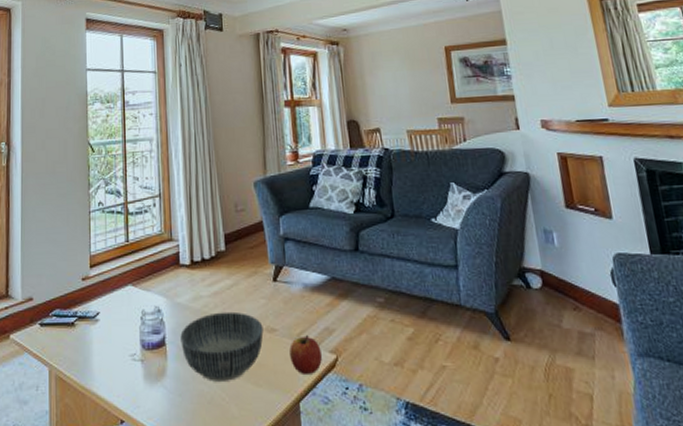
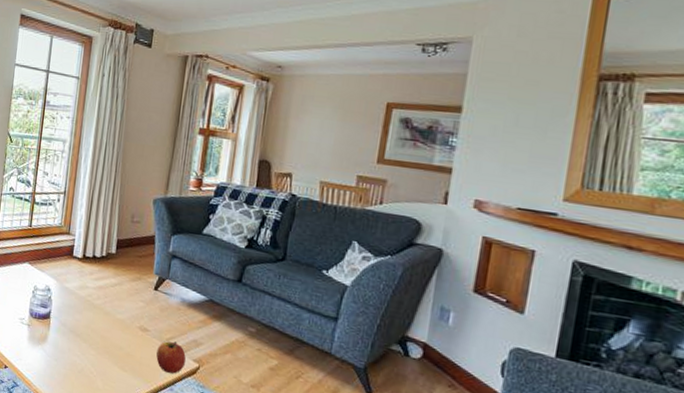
bowl: present [180,311,264,382] -> none [63,303,138,361]

